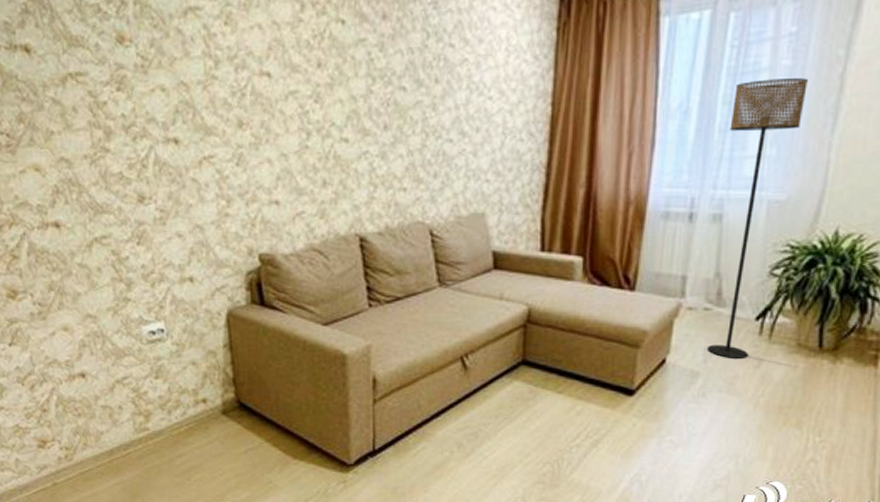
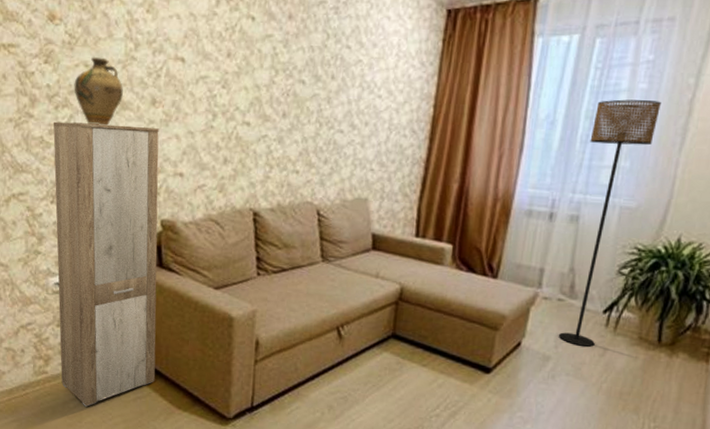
cabinet: none [131,152,267,463] -> present [53,121,159,407]
jug: none [151,78,207,155] -> present [74,56,124,126]

